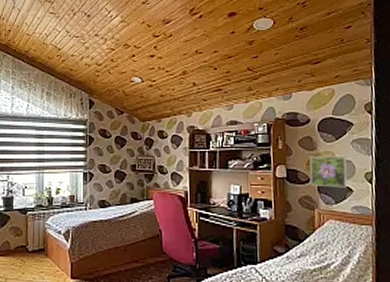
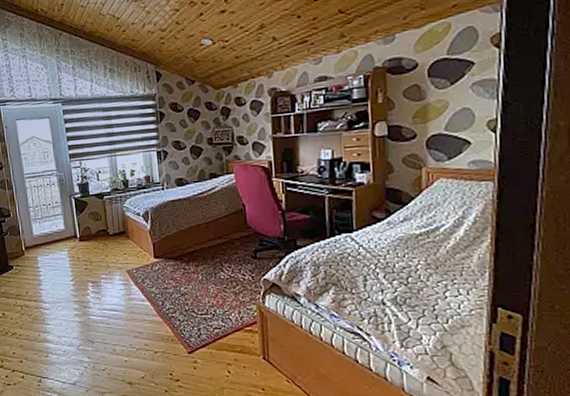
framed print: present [309,155,348,188] -> none [416,102,465,142]

